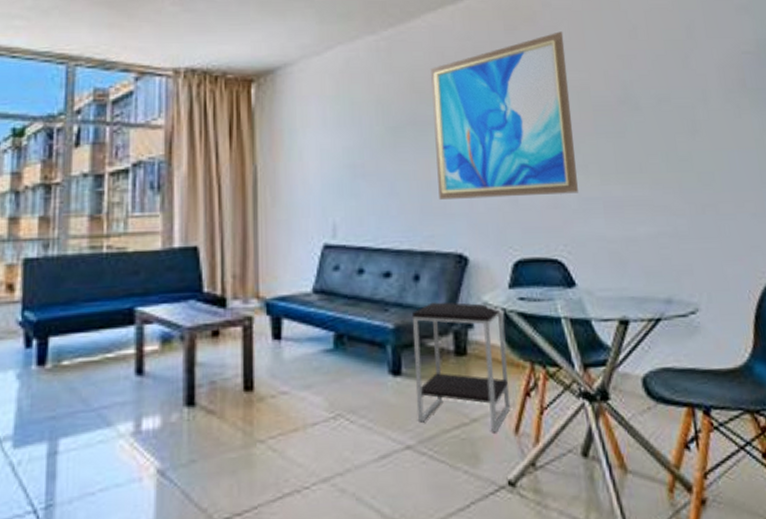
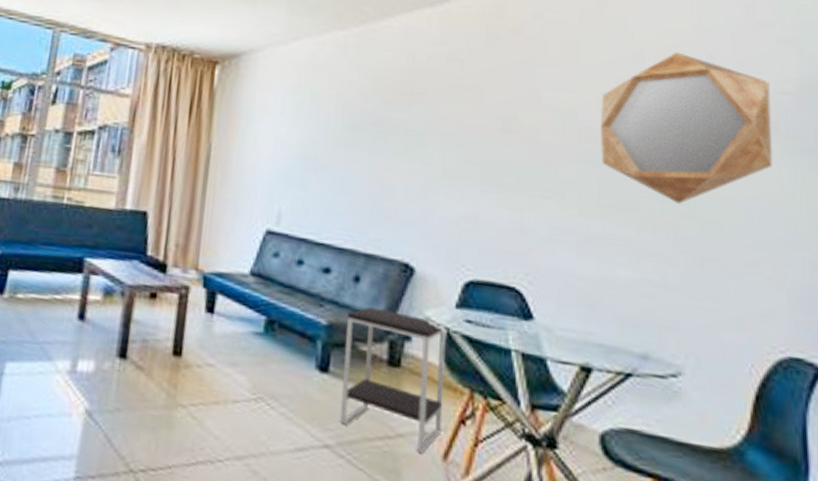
wall art: present [431,31,578,199] -> none [391,46,554,221]
home mirror: none [608,26,745,161] -> present [600,52,773,204]

